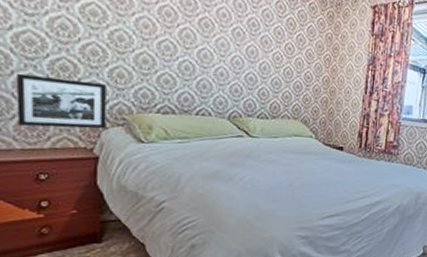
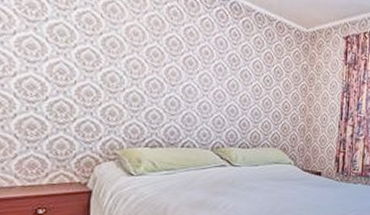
picture frame: present [15,73,106,129] -> none [18,115,99,165]

